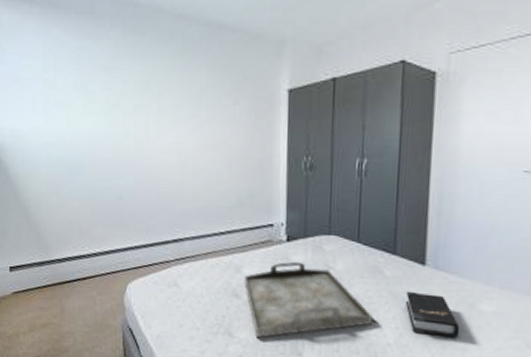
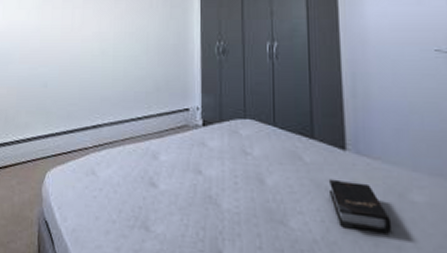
serving tray: present [244,261,373,339] -> none [161,147,296,233]

